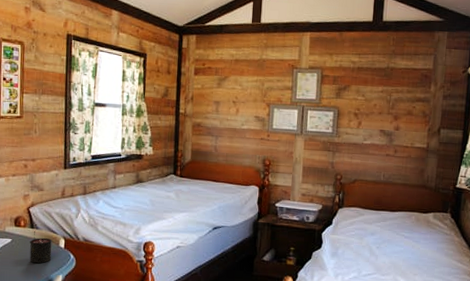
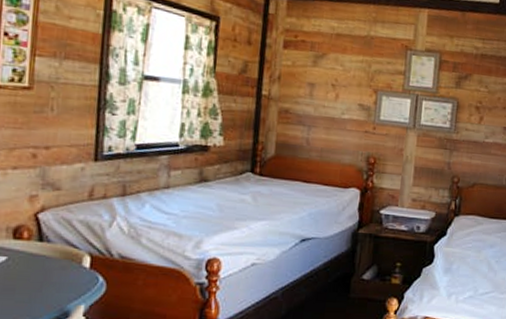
candle: present [29,231,53,264] -> none [34,246,72,290]

